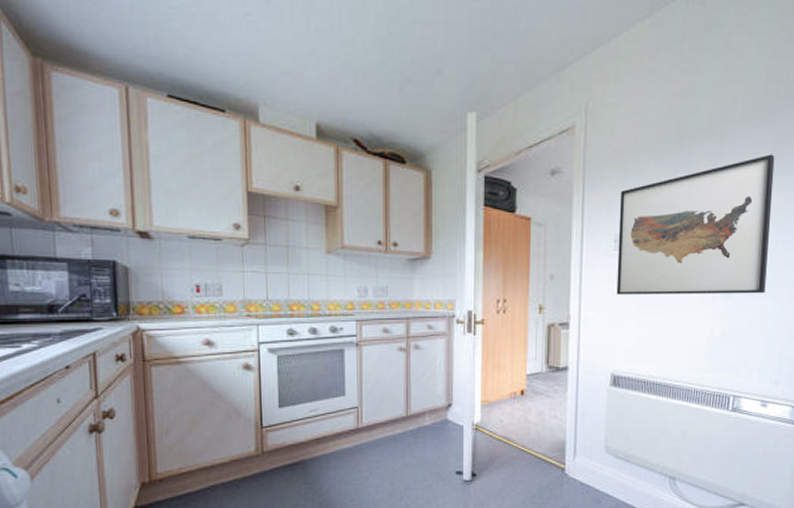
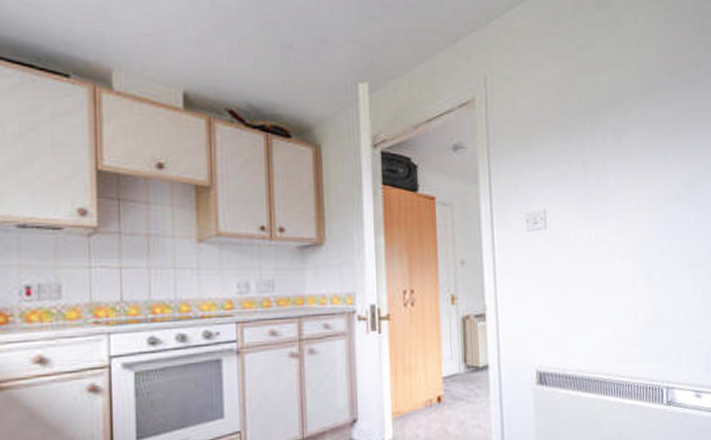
wall art: present [616,154,775,295] -> none [527,130,684,280]

